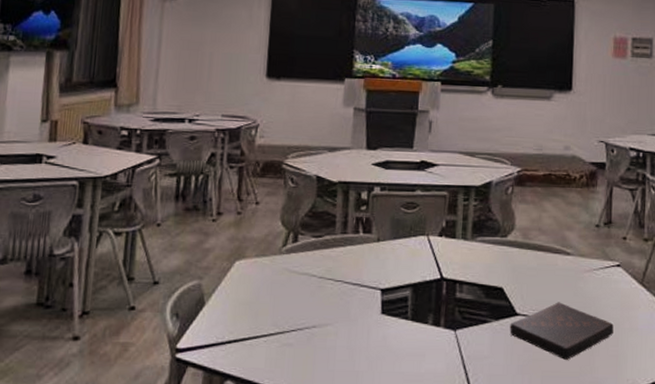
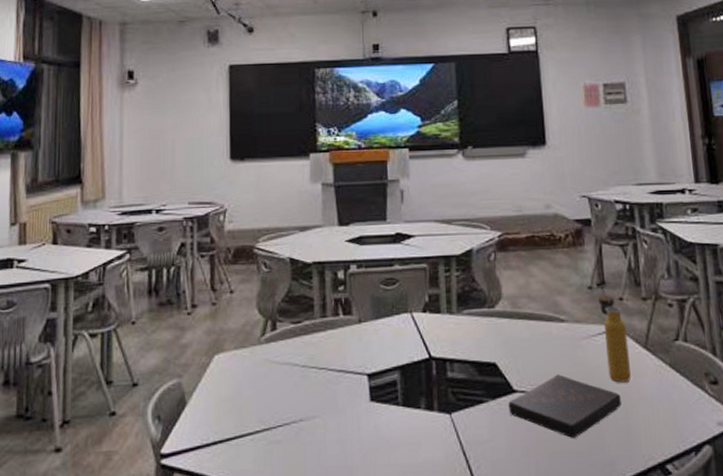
water bottle: none [603,227,627,314] -> present [597,288,631,383]

